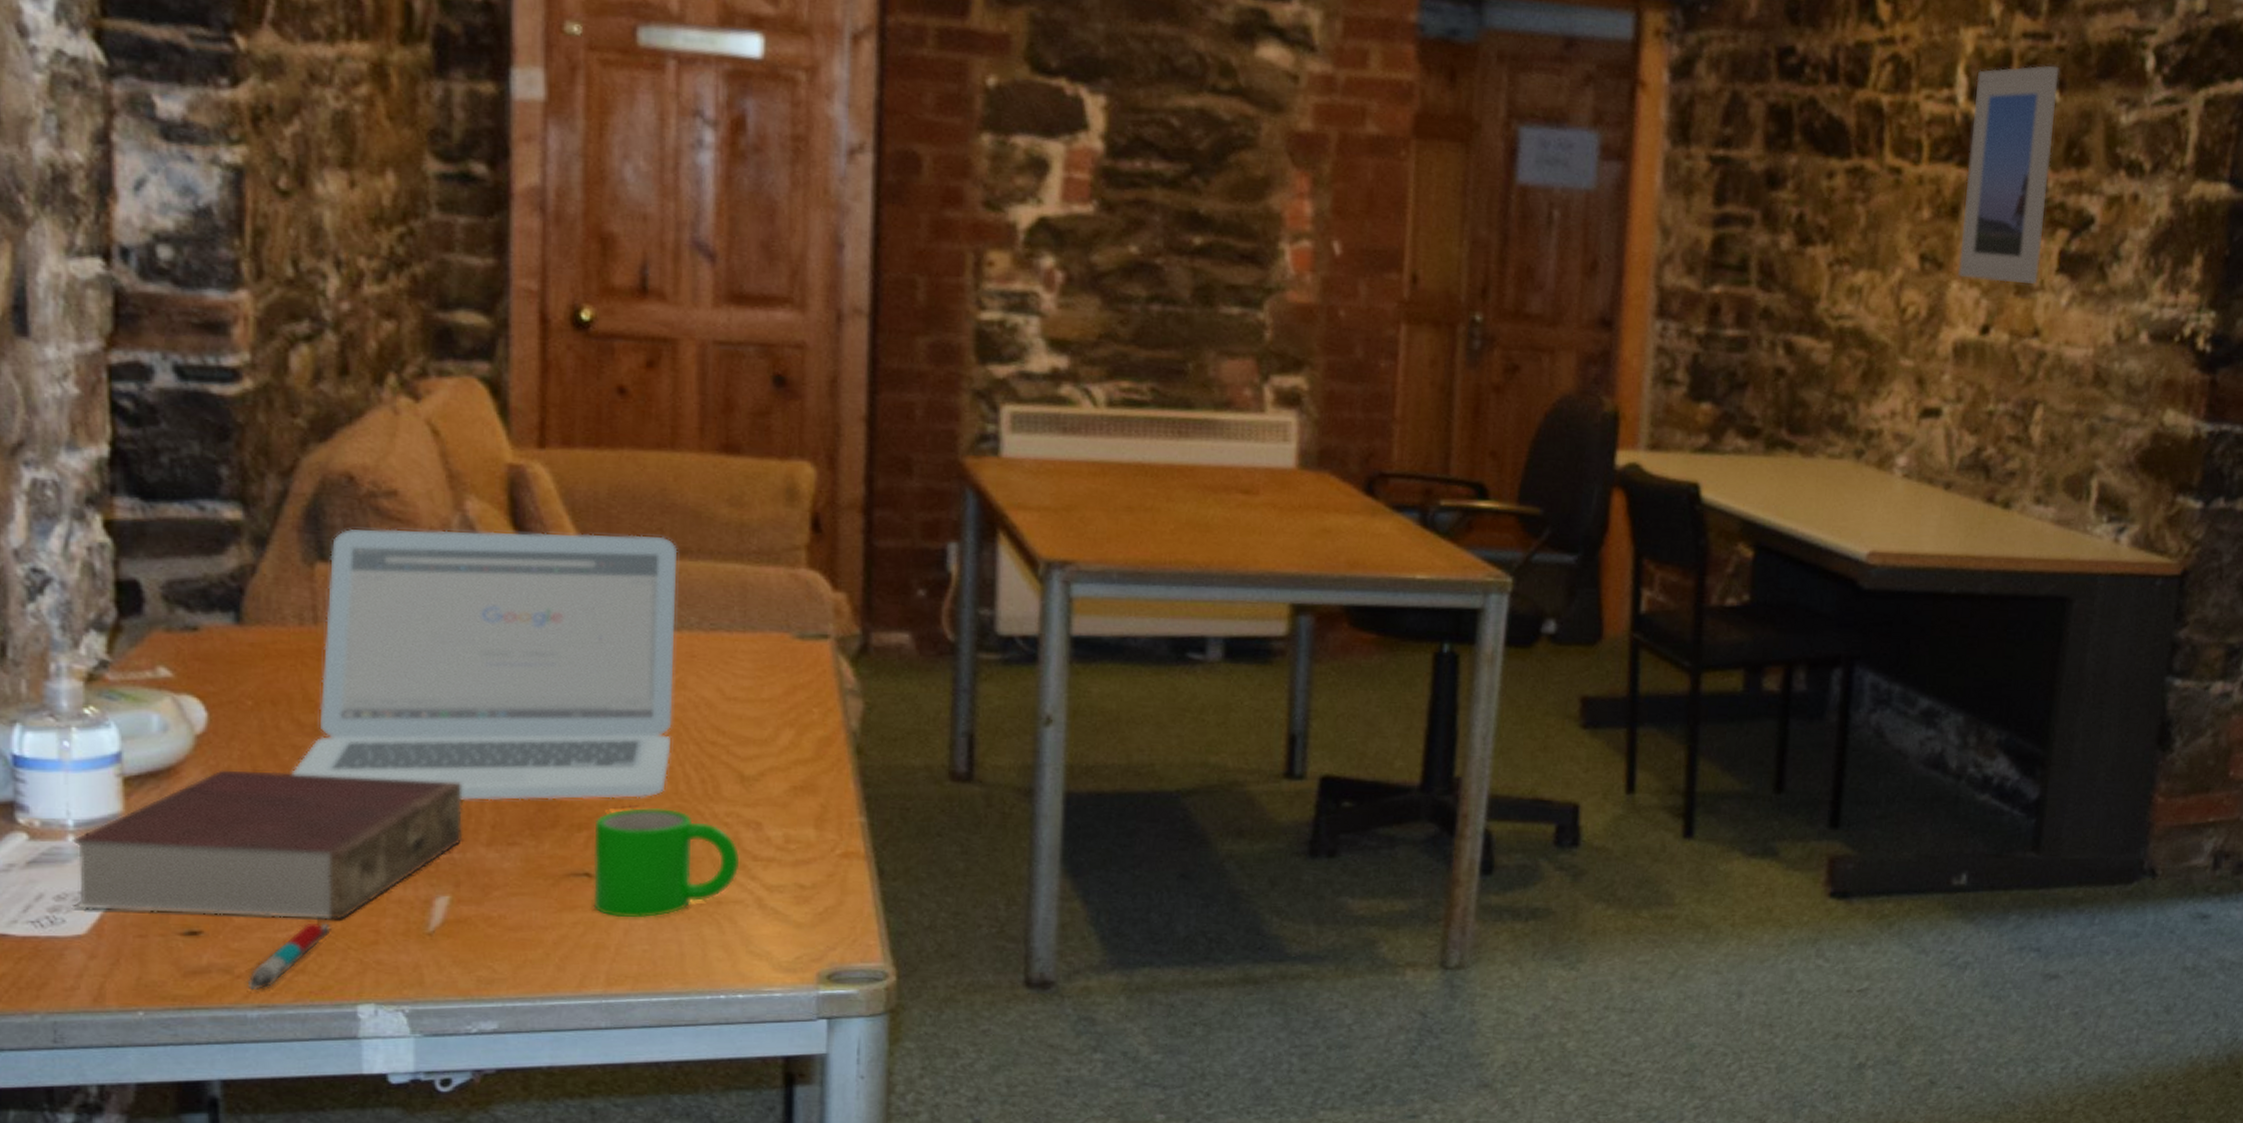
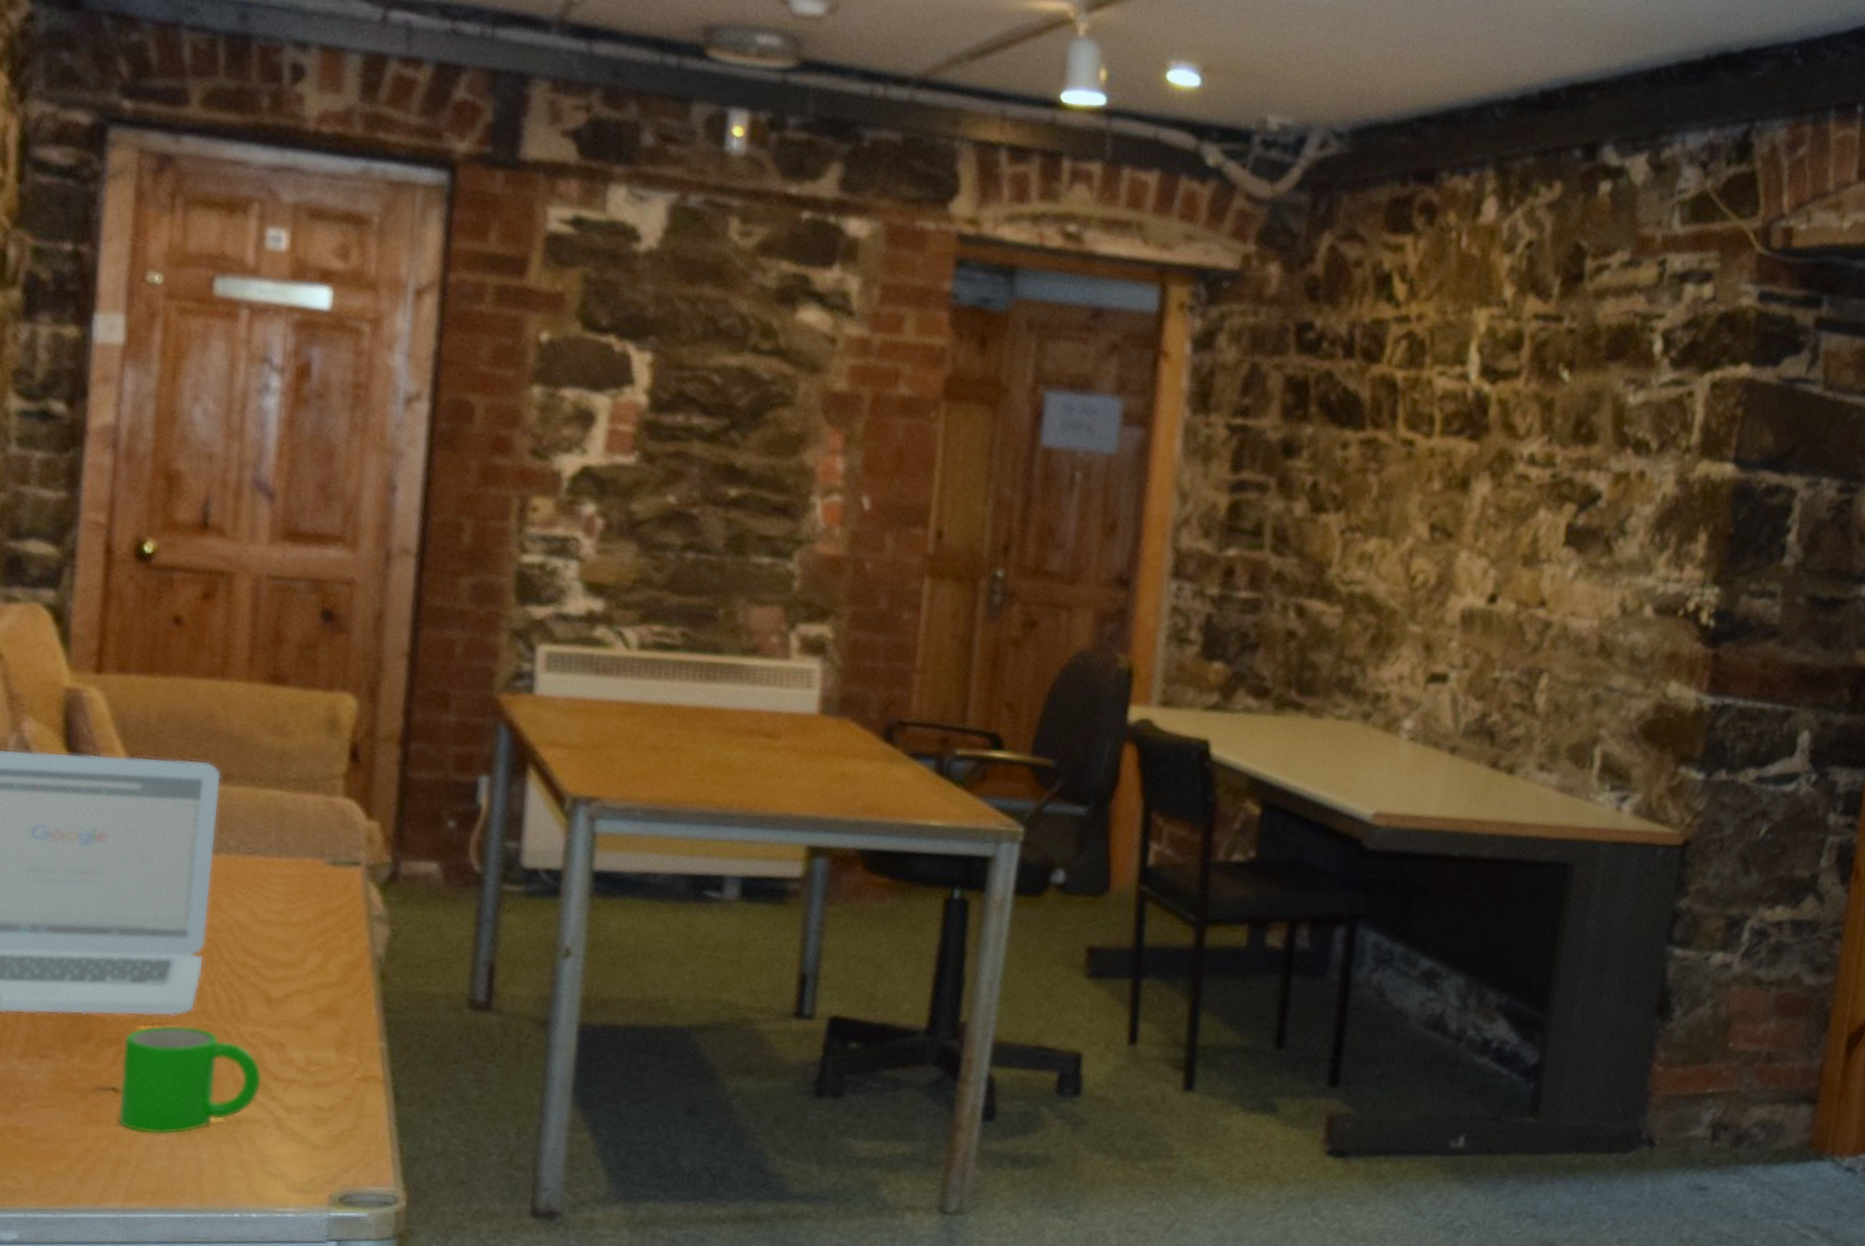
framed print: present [1958,65,2059,284] -> none [1467,346,1569,556]

